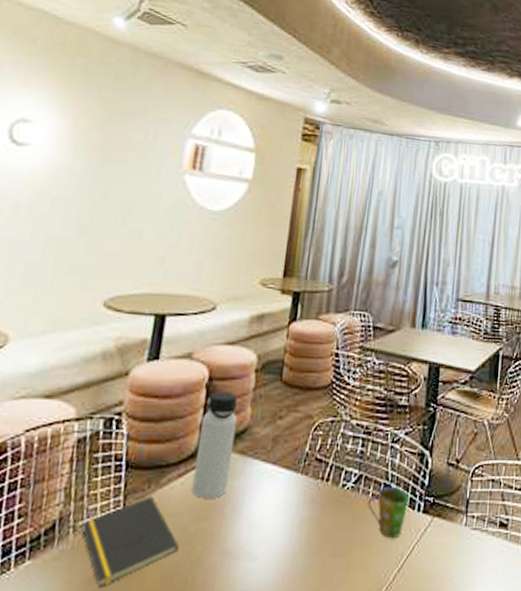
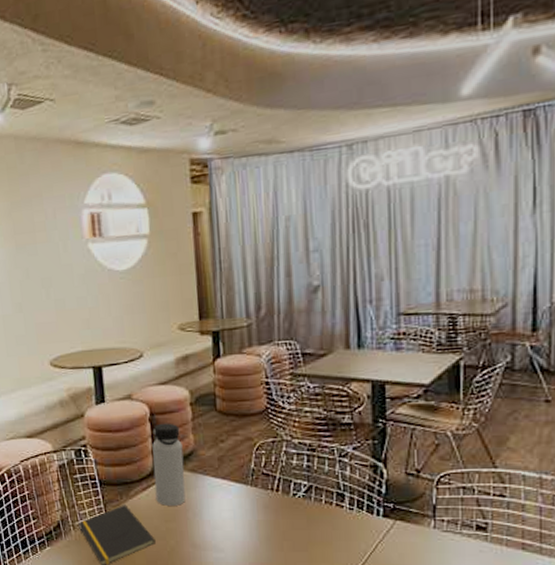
cup: present [367,486,410,538] -> none [321,494,367,537]

